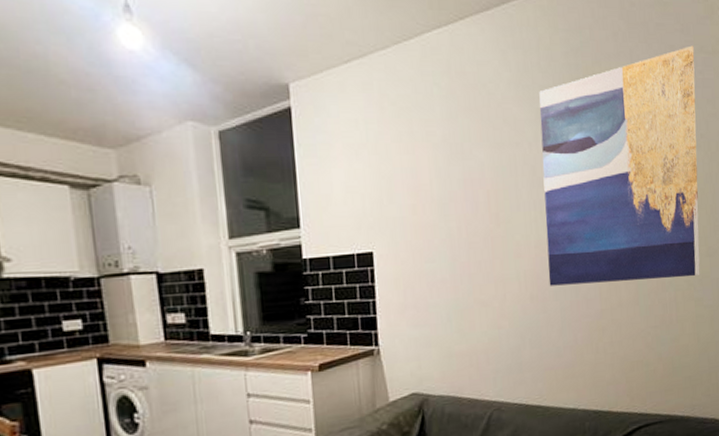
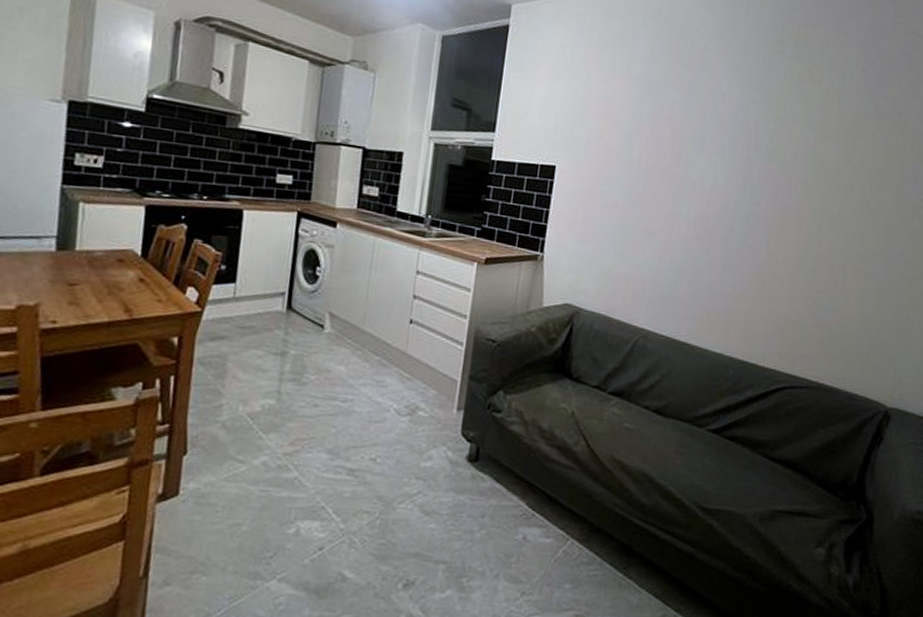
wall art: present [539,45,700,286] -> none [717,27,906,251]

